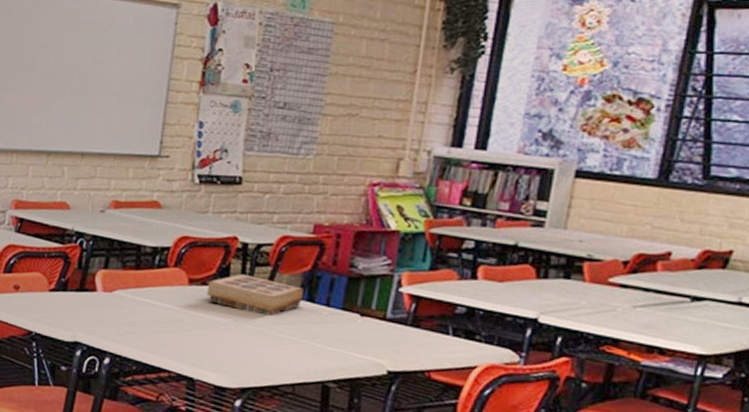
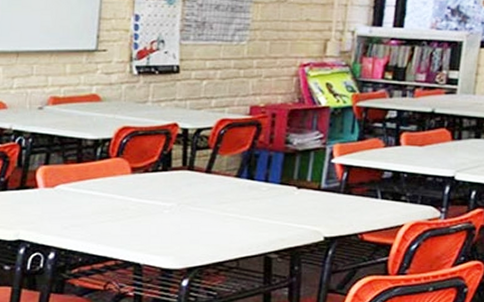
book: present [207,273,304,316] -> none [150,158,243,196]

